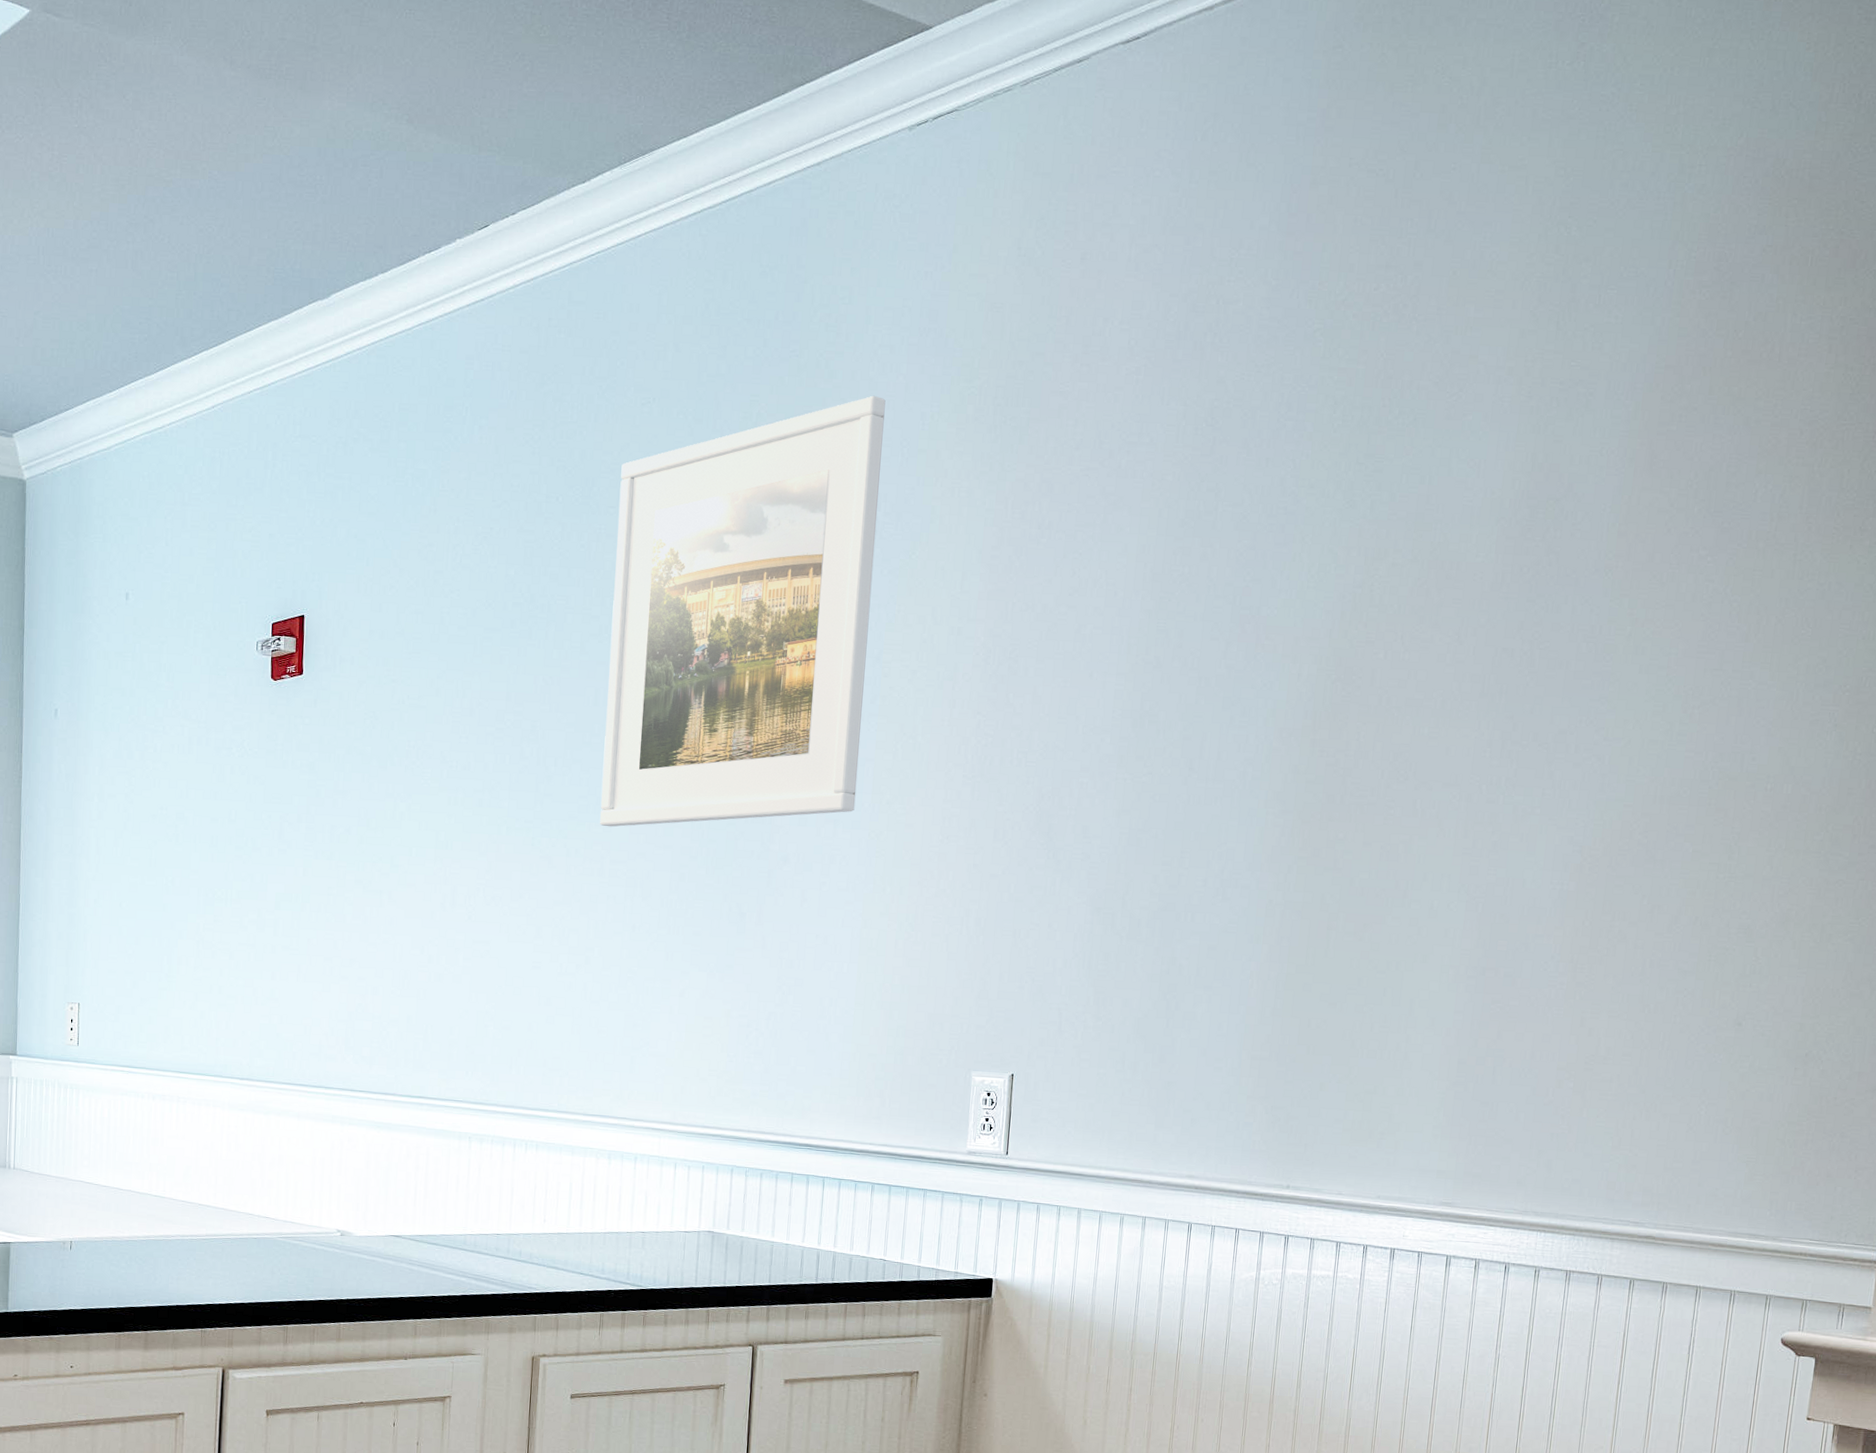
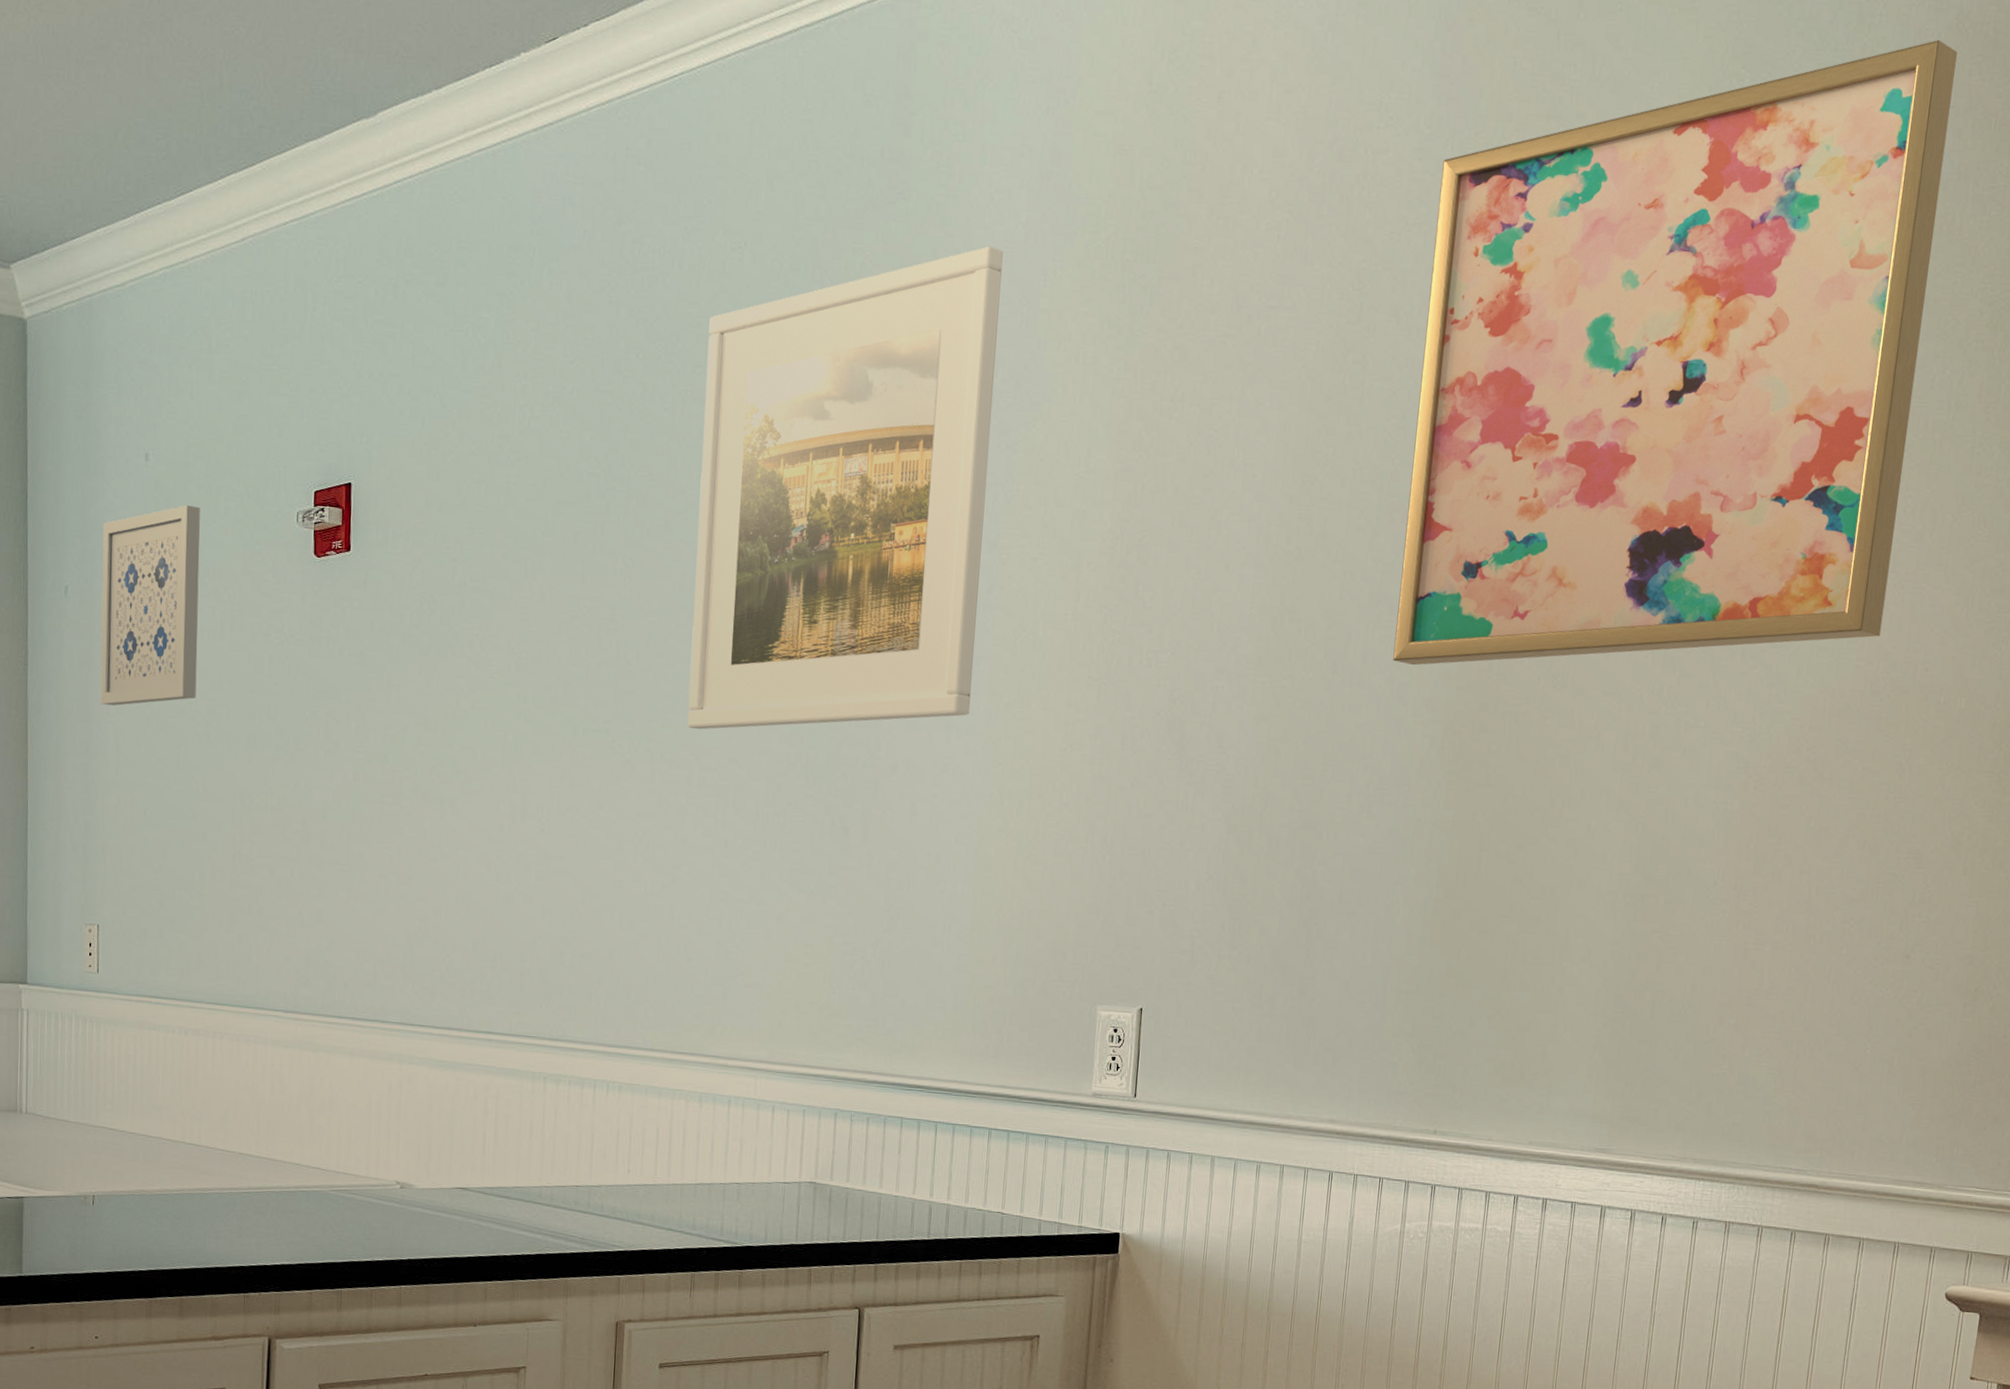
wall art: none [83,637,173,812] -> present [100,505,200,706]
wall art: none [1245,186,1774,762] -> present [1393,40,1957,666]

